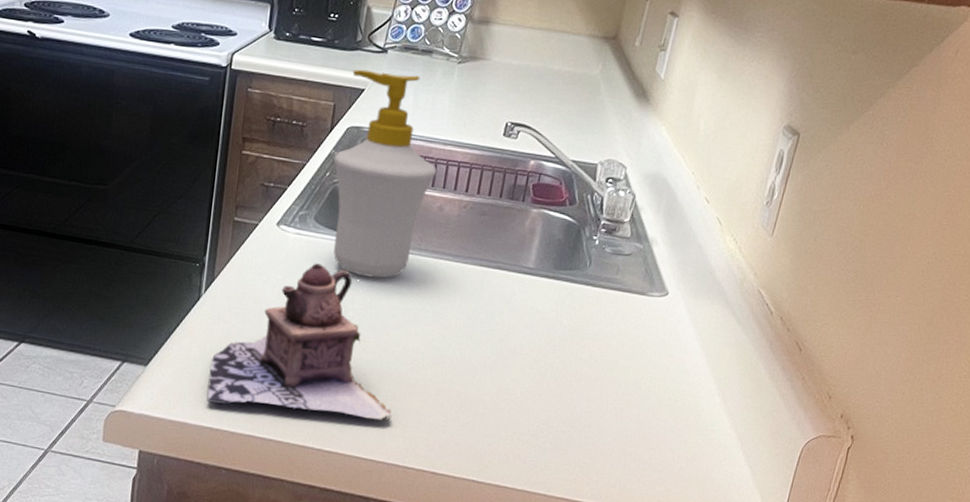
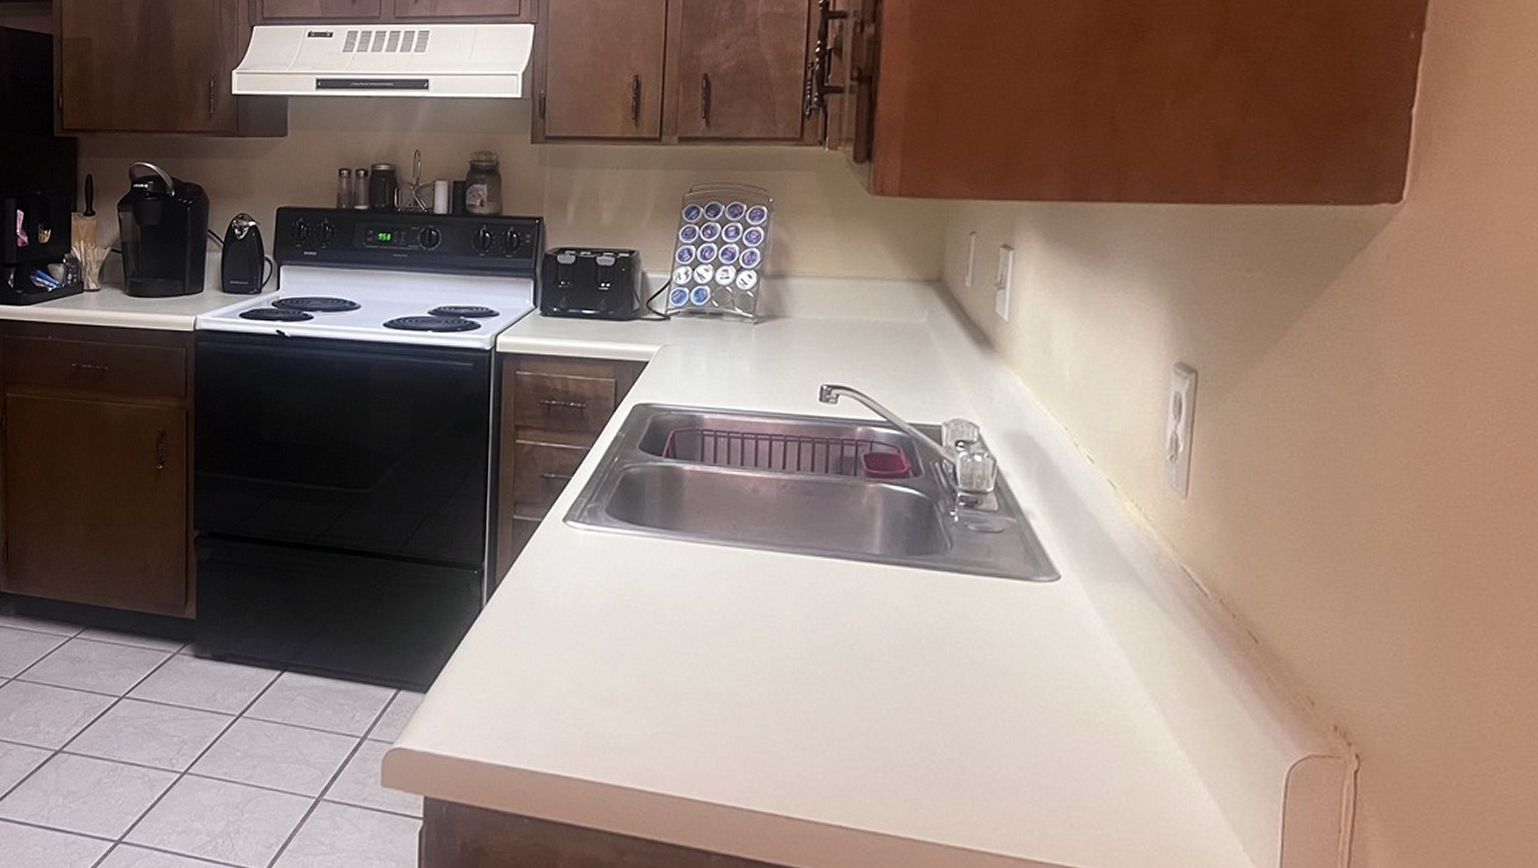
teapot: present [207,263,392,421] -> none [499,563,726,752]
soap bottle: present [333,69,436,278] -> none [621,340,744,577]

